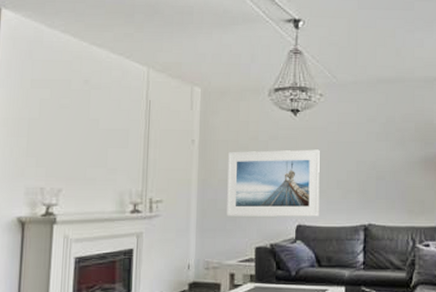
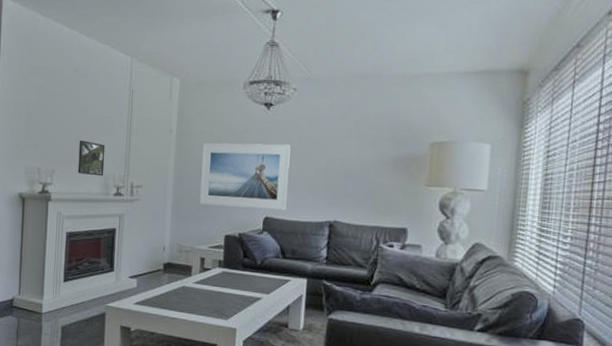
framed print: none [88,156,120,193] -> present [78,140,106,176]

